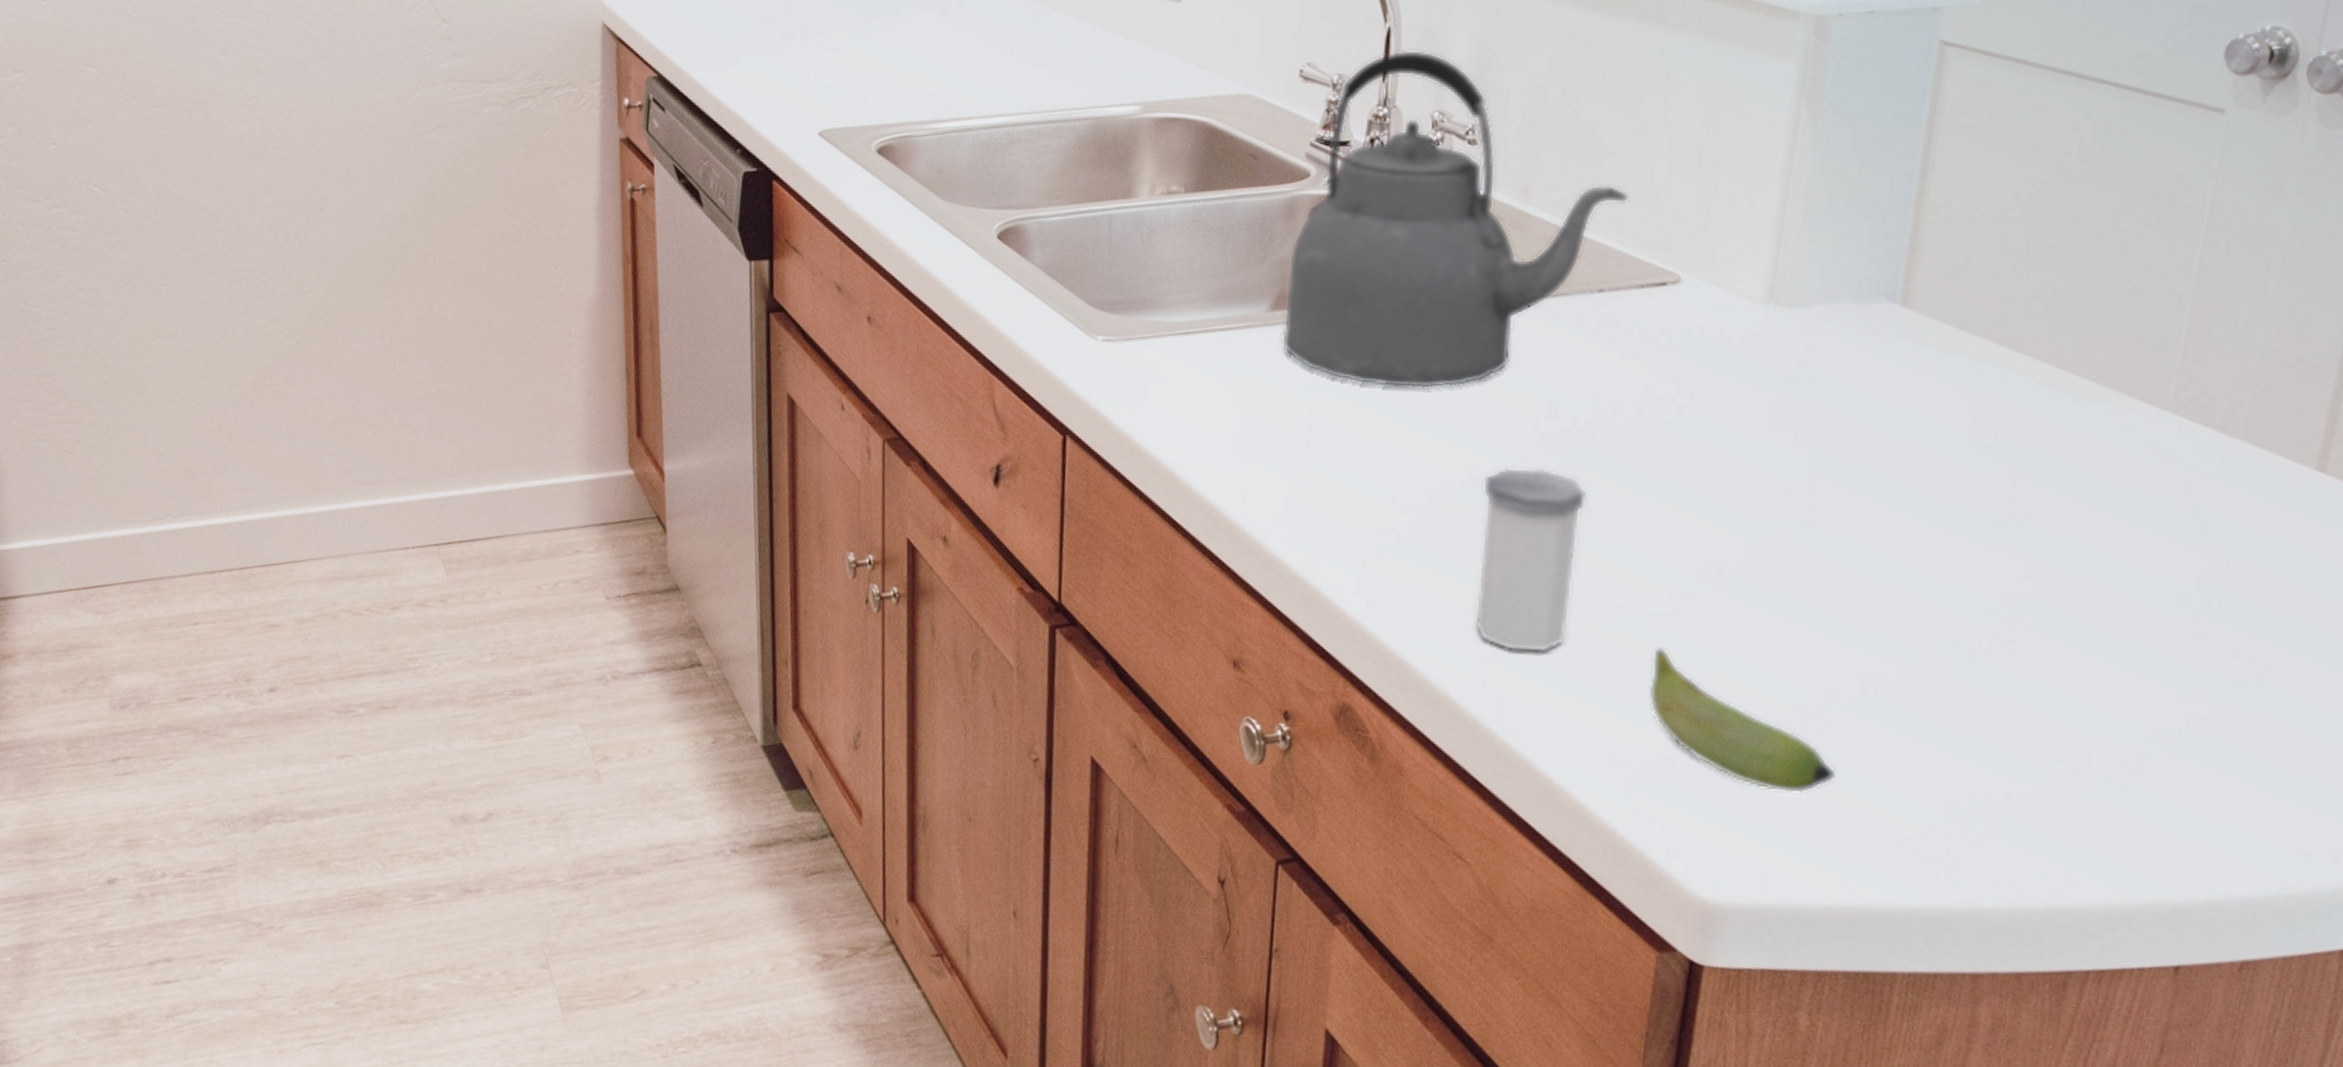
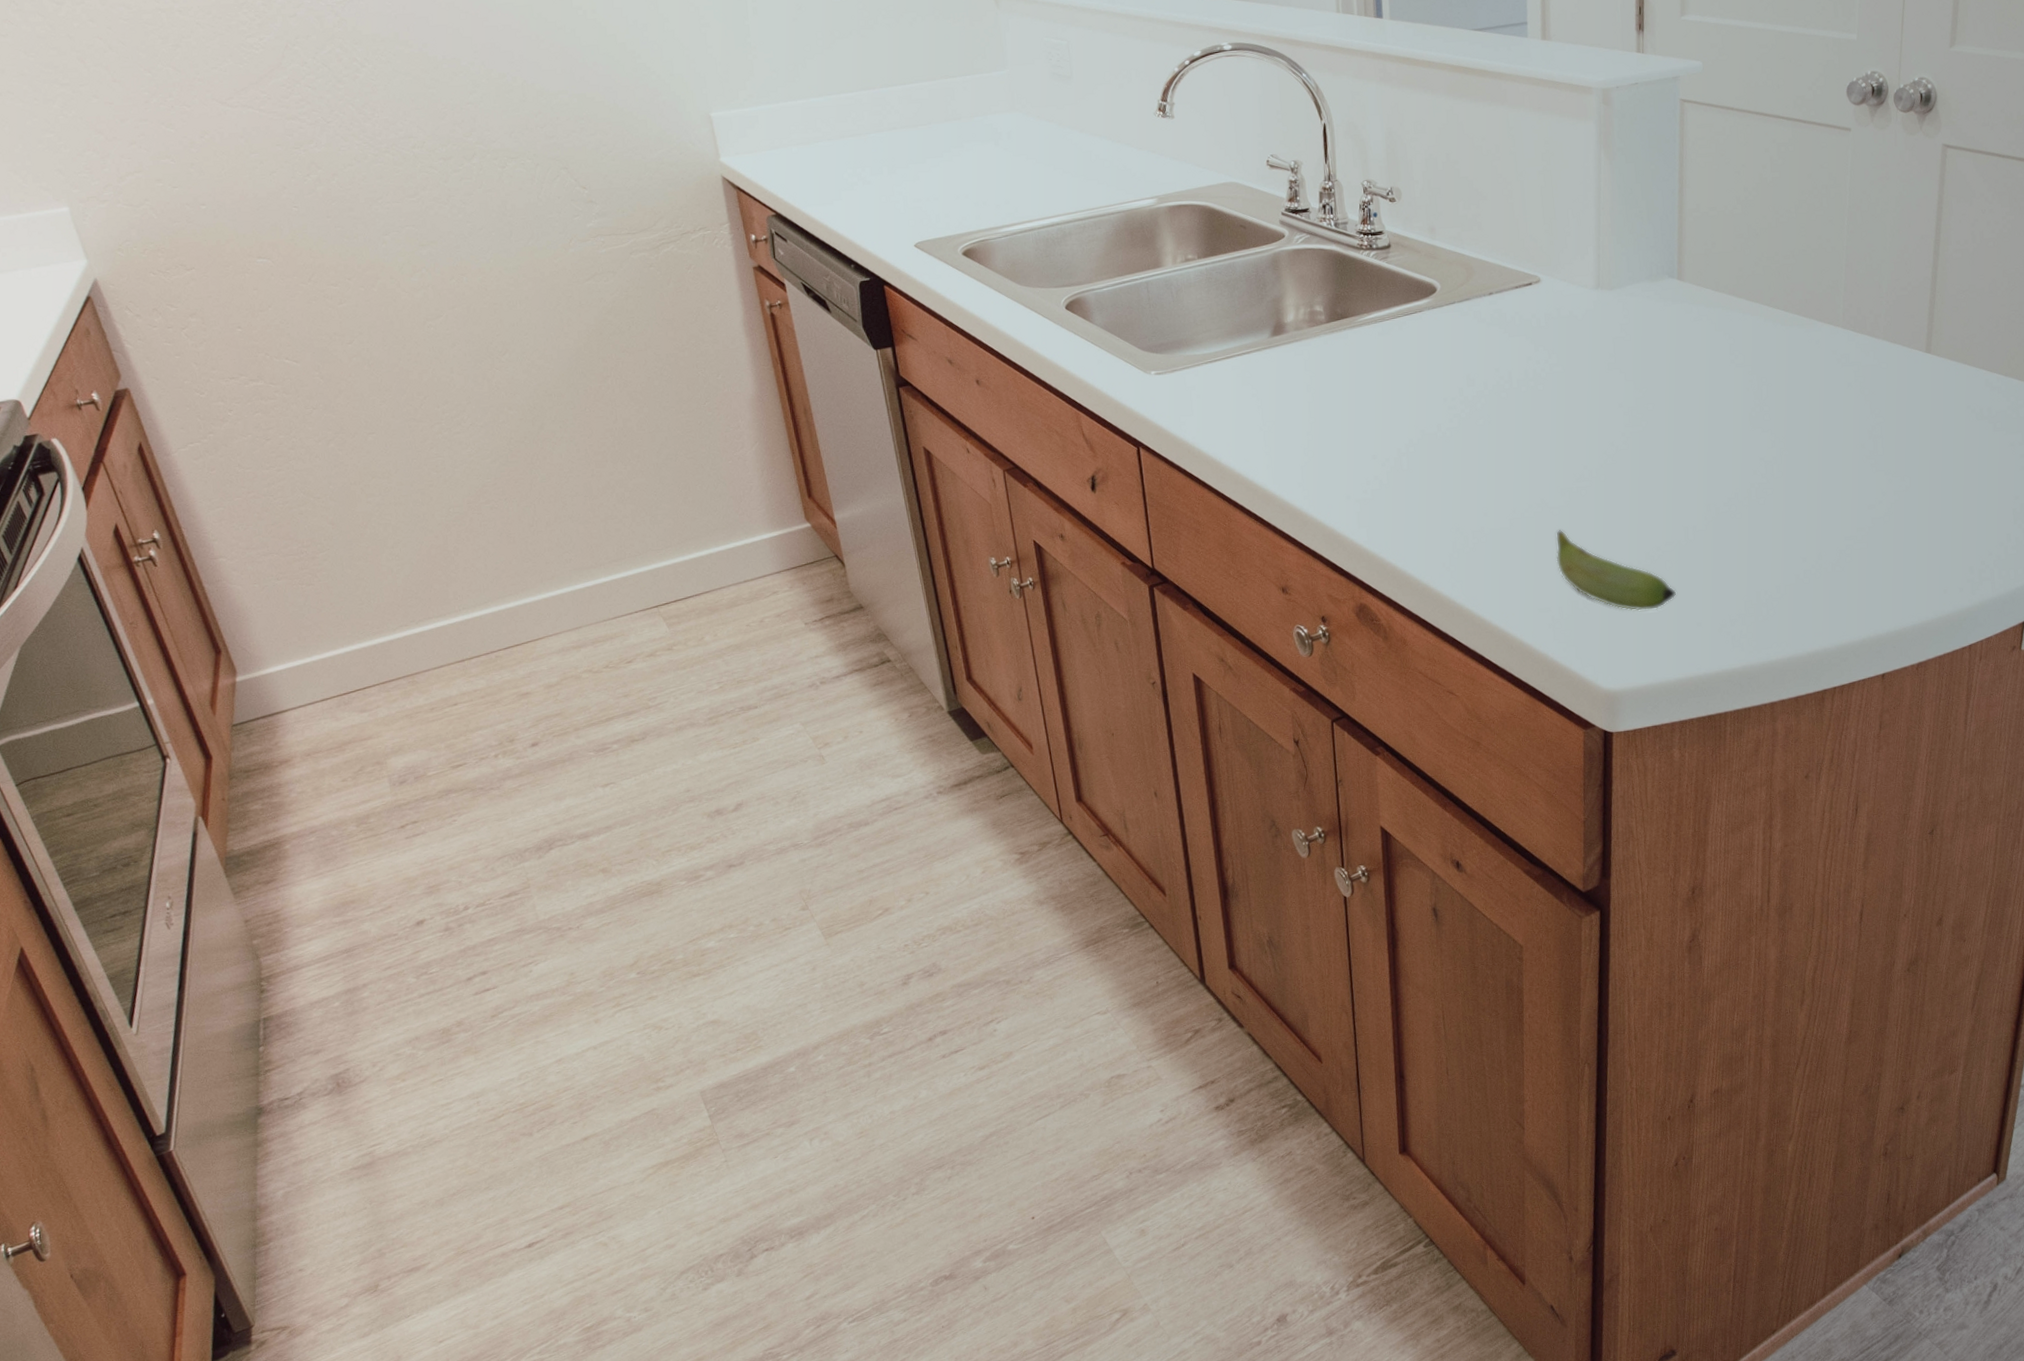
kettle: present [1283,50,1629,389] -> none [1278,138,1501,381]
salt shaker: present [1474,467,1587,653] -> none [1432,421,1501,549]

